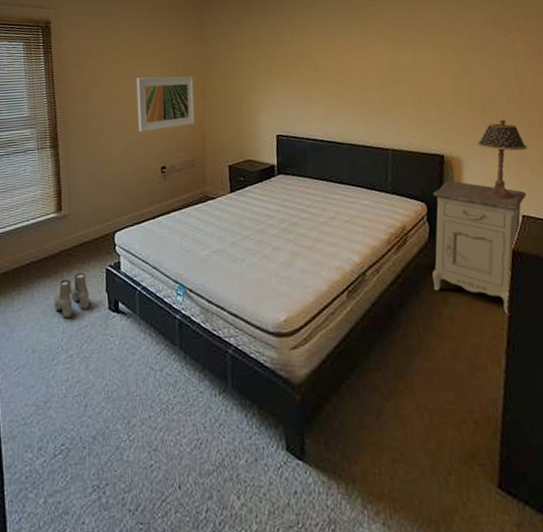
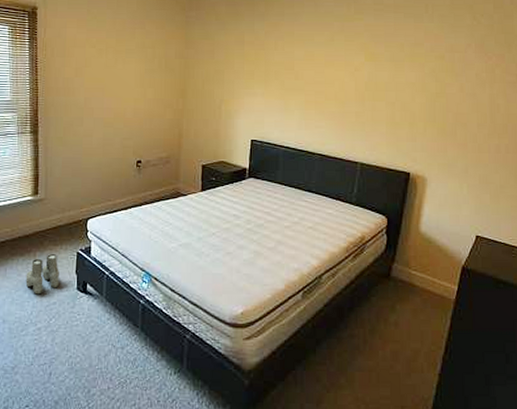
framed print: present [136,76,195,132] -> none [117,72,176,125]
nightstand: present [432,180,526,315] -> none [383,197,483,325]
table lamp: present [476,119,528,200] -> none [442,143,491,220]

